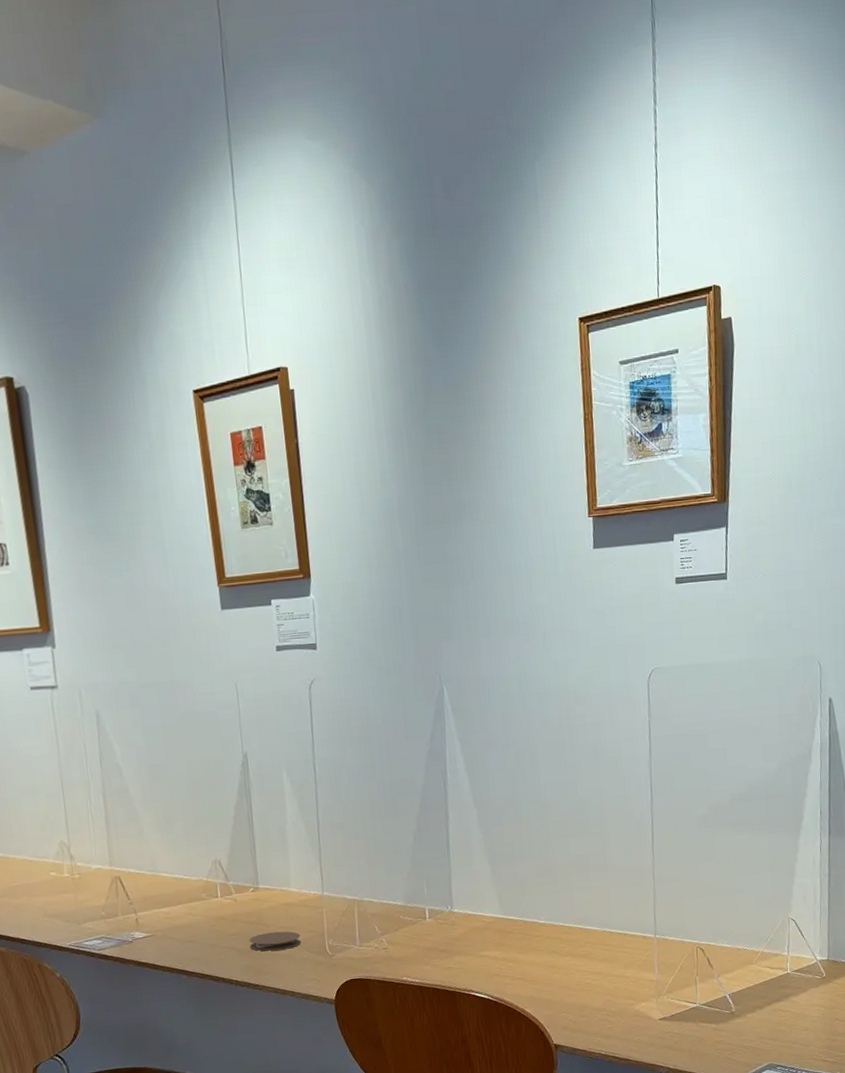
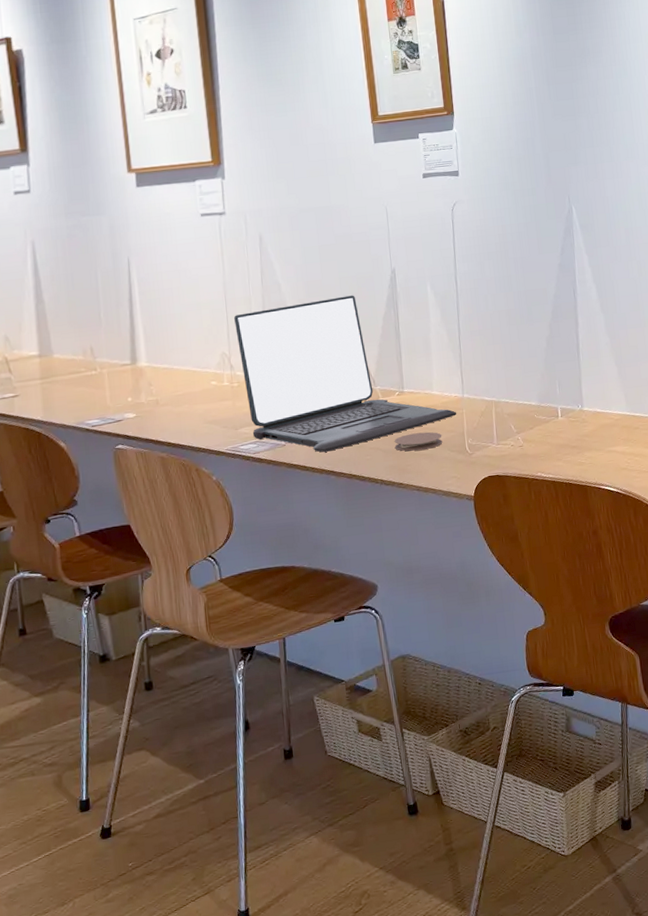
laptop: none [71,781,317,950] -> present [233,295,457,453]

